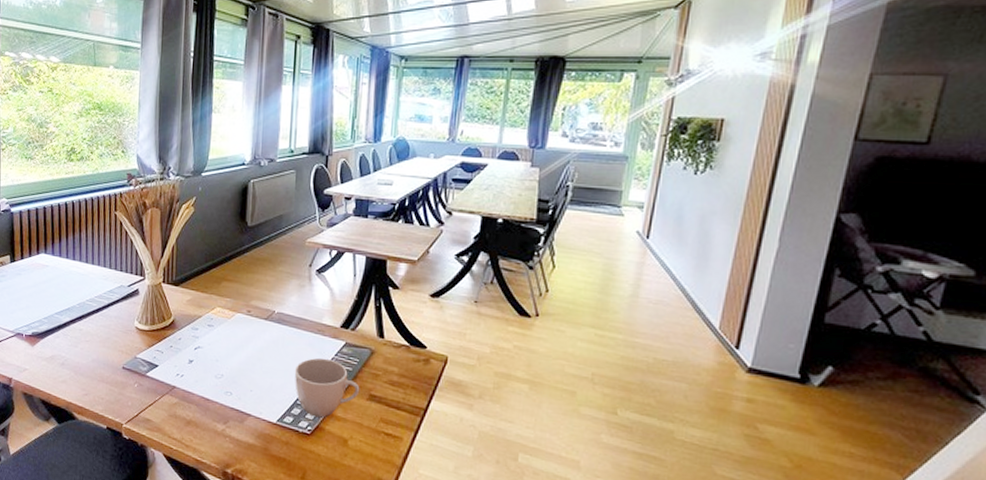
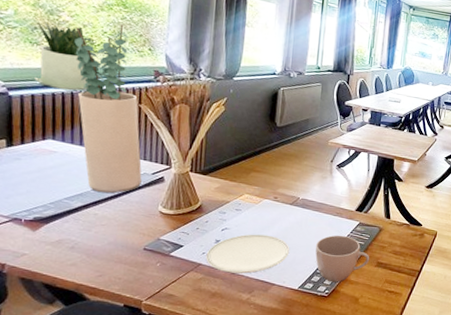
planter: none [30,134,74,203] -> present [34,20,91,91]
vase: none [59,128,119,308] -> present [74,24,142,194]
plate: none [180,354,266,401] -> present [206,234,290,274]

